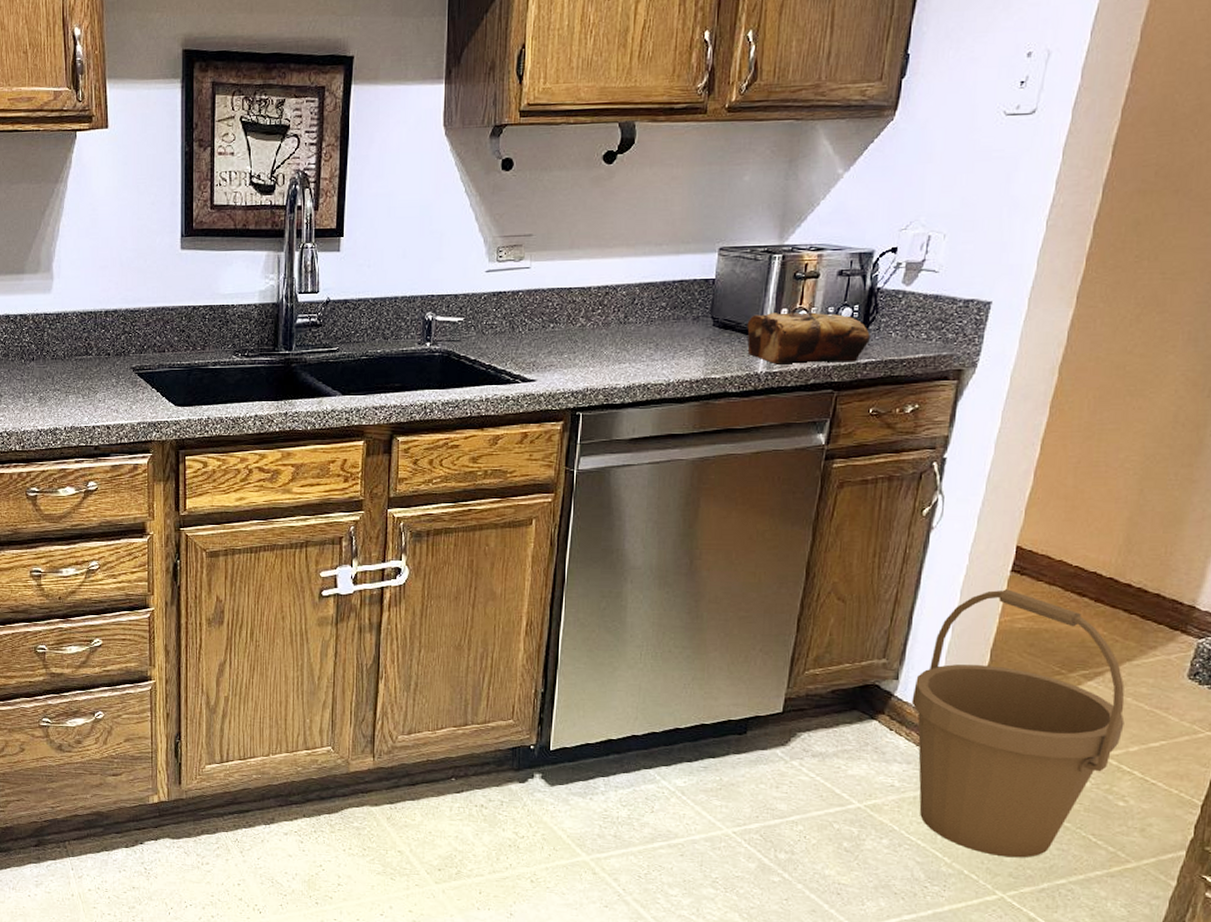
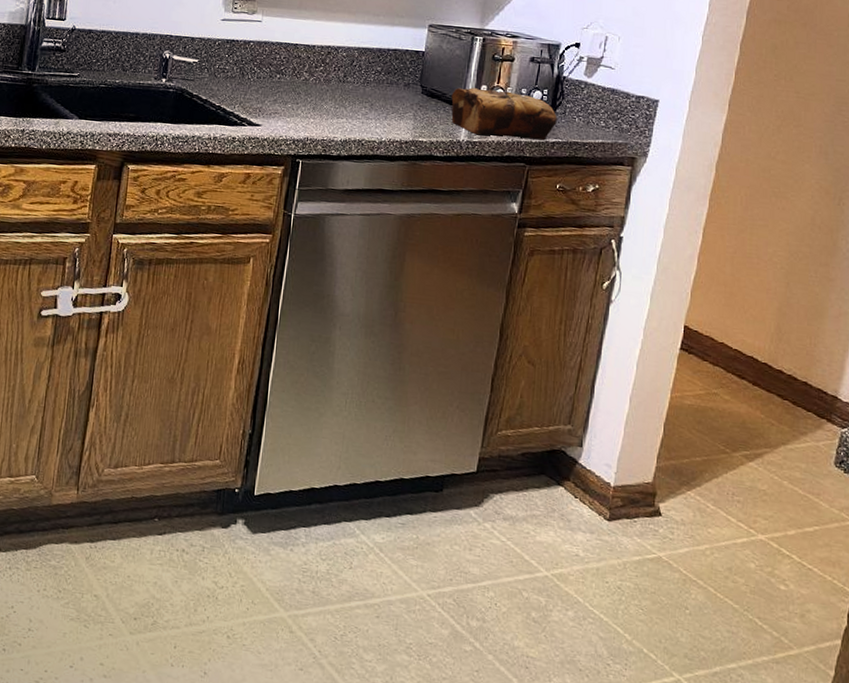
bucket: present [911,589,1125,858] -> none [594,366,782,639]

